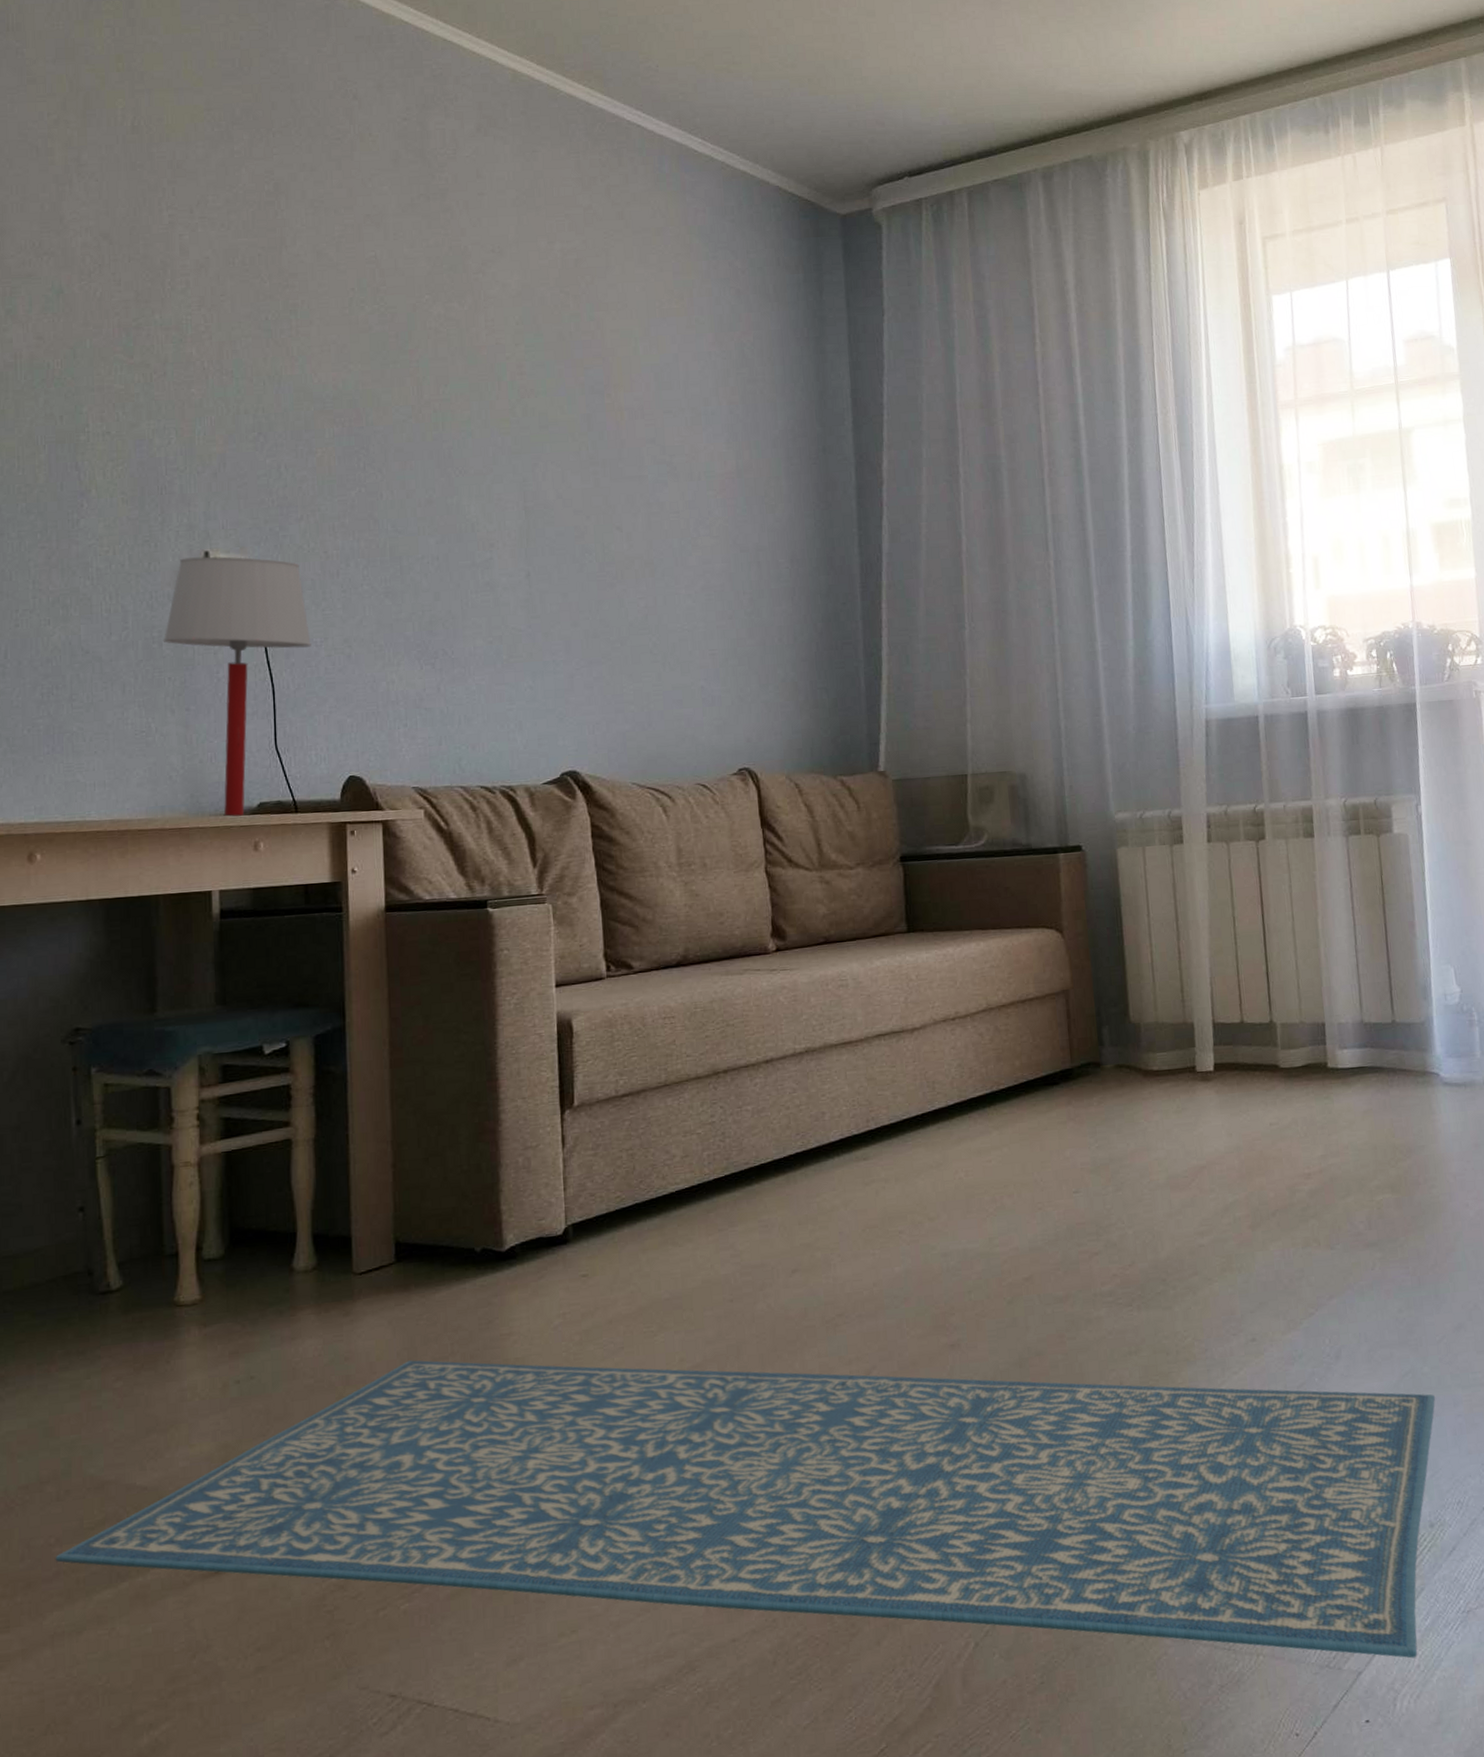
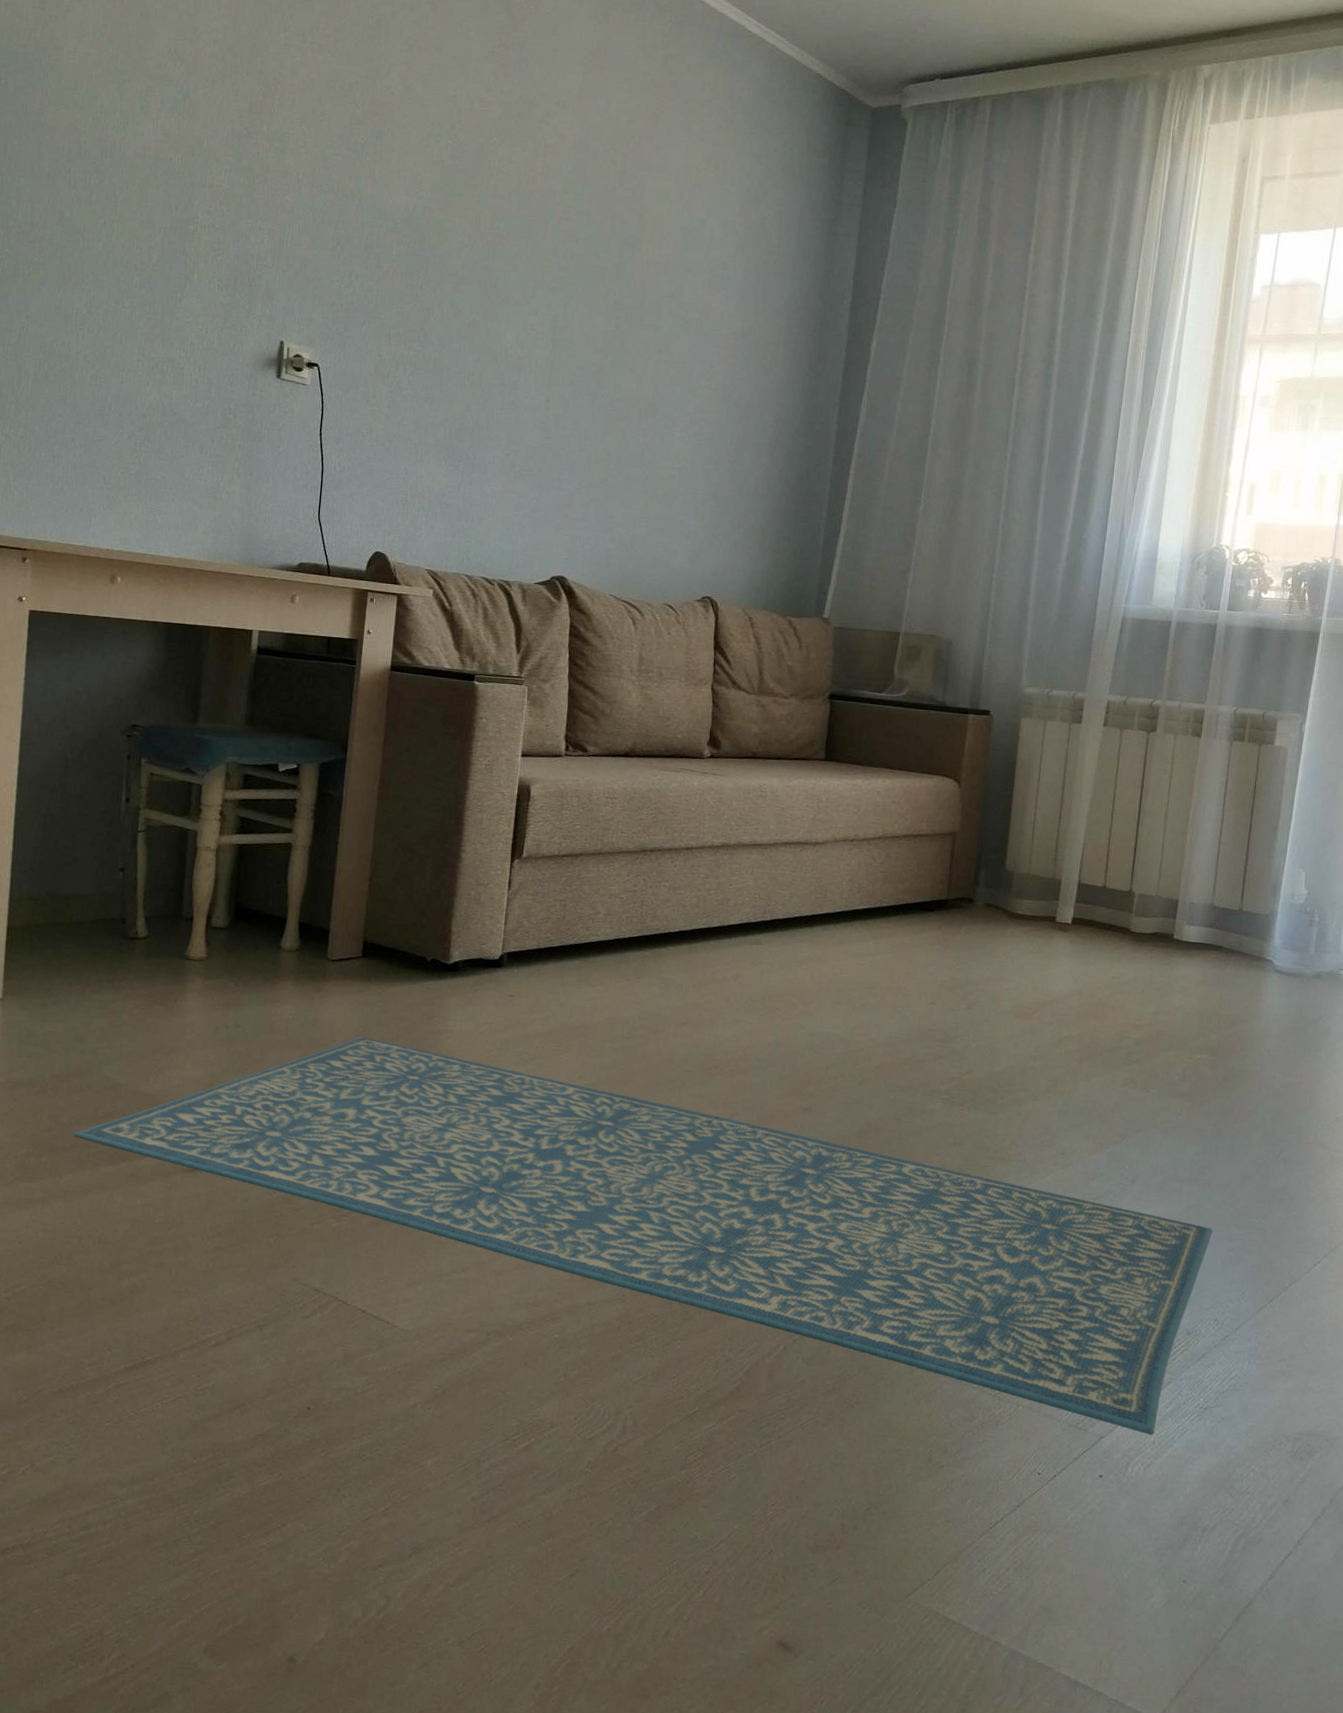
table lamp: present [162,556,311,817] -> none [237,344,359,571]

